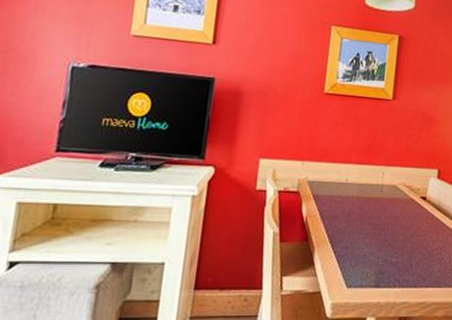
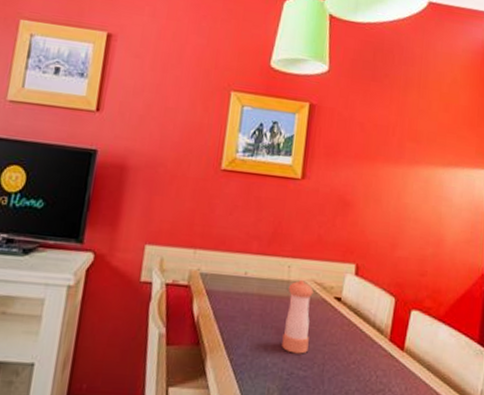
pepper shaker: none [377,183,404,244] -> present [282,279,314,354]

